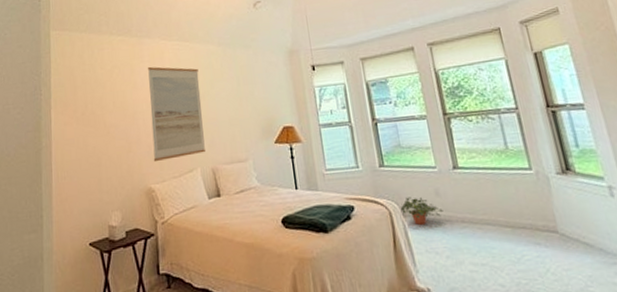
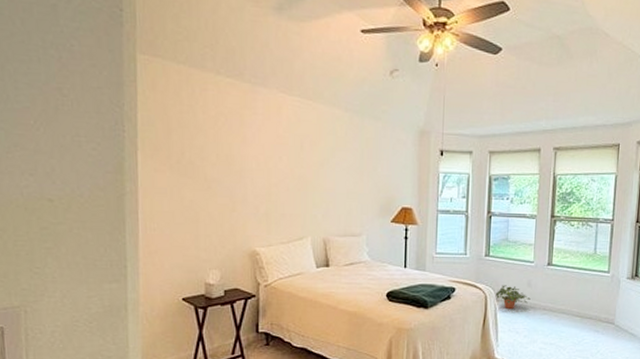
wall art: present [148,66,205,162] -> none [260,120,320,226]

